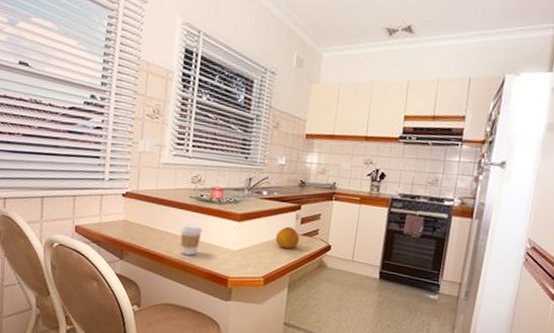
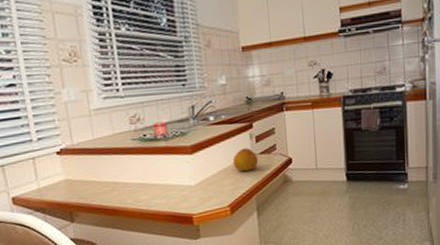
coffee cup: present [180,224,203,256] -> none [129,168,154,202]

